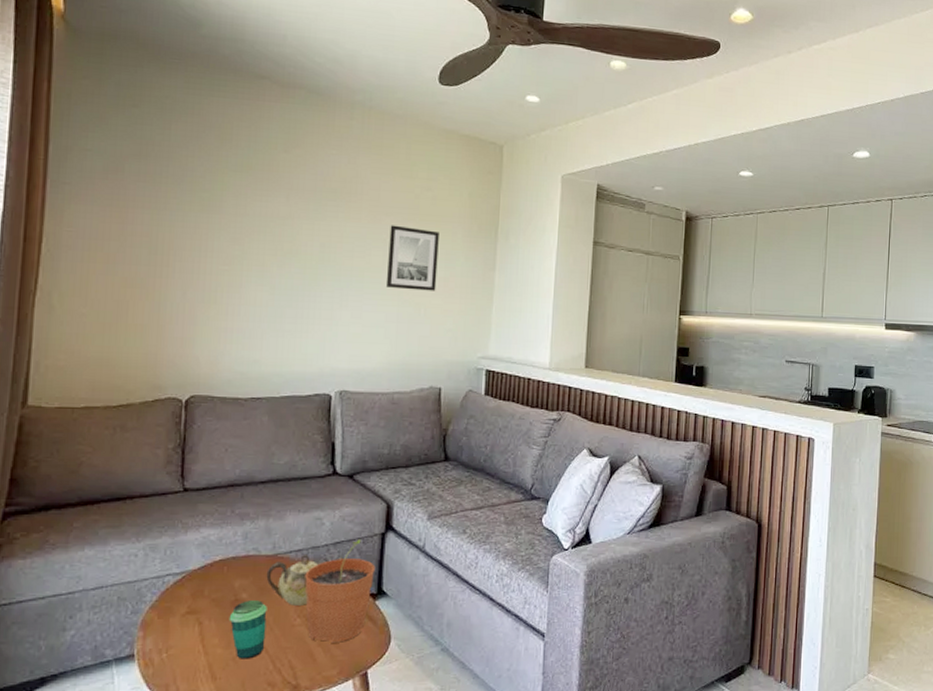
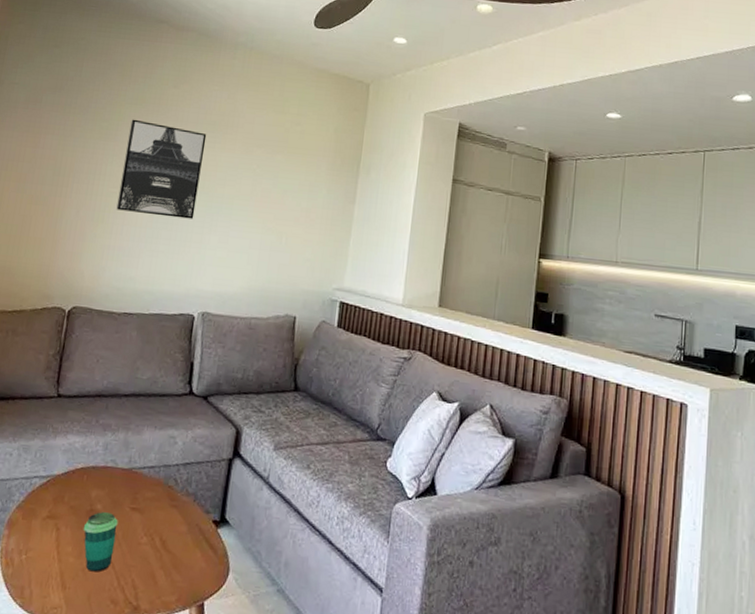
wall art: none [230,188,328,295] -> present [116,119,207,219]
teapot: present [266,555,344,606] -> none [120,472,192,524]
plant pot: present [305,539,376,643] -> none [152,462,221,568]
wall art: present [385,225,439,291] -> none [252,156,305,221]

